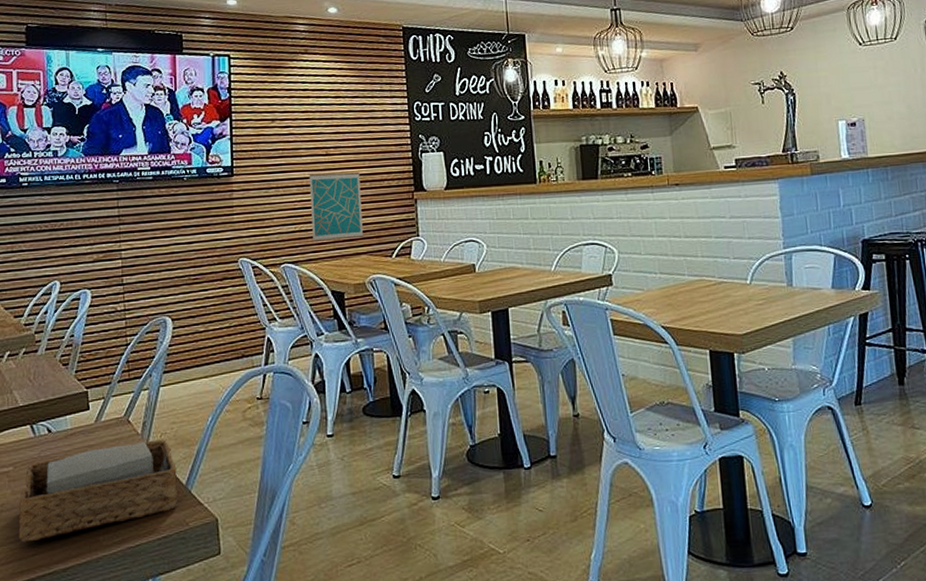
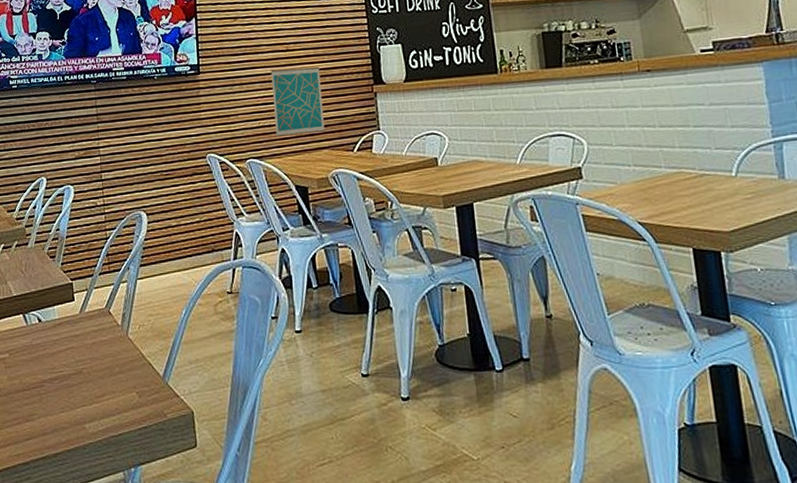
napkin holder: present [18,439,179,543] -> none [14,331,157,427]

